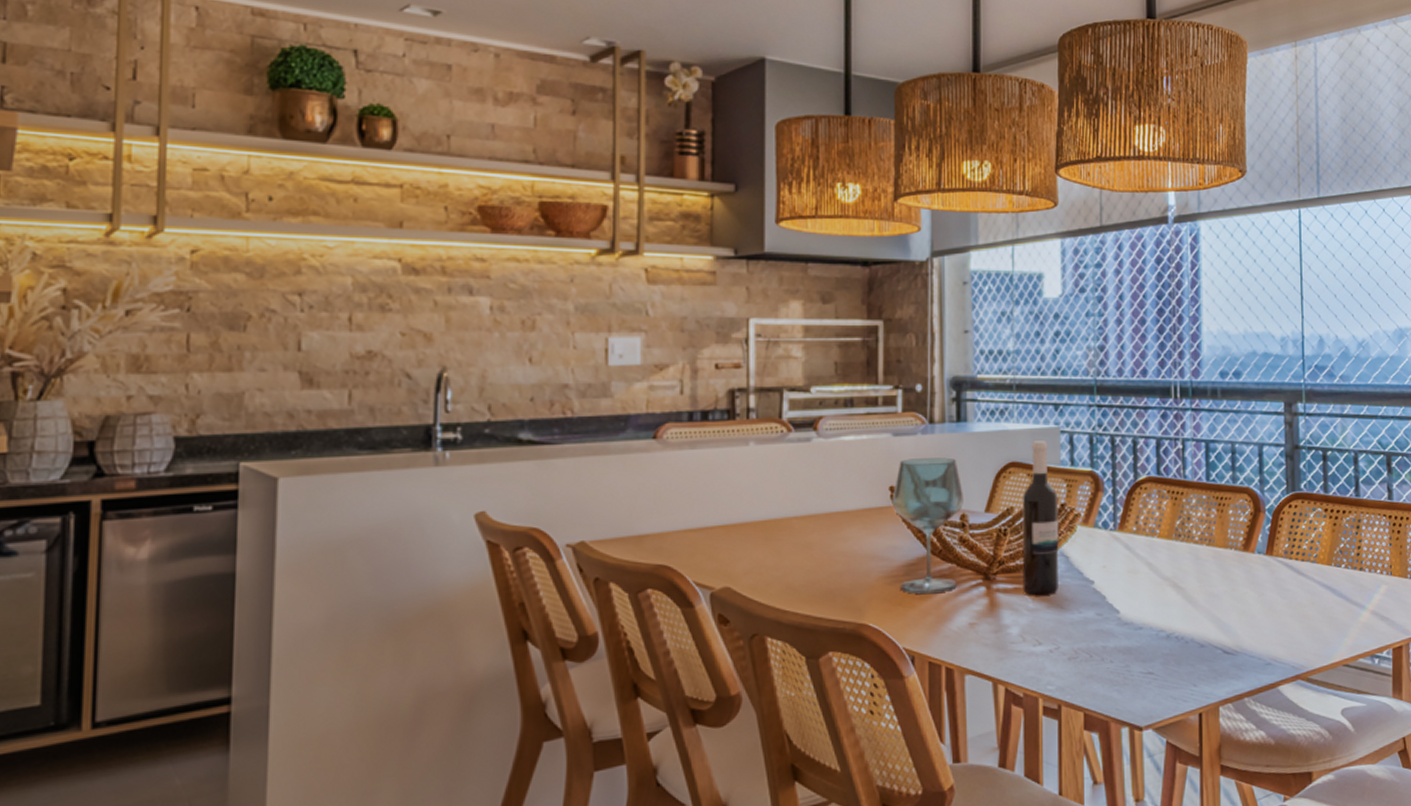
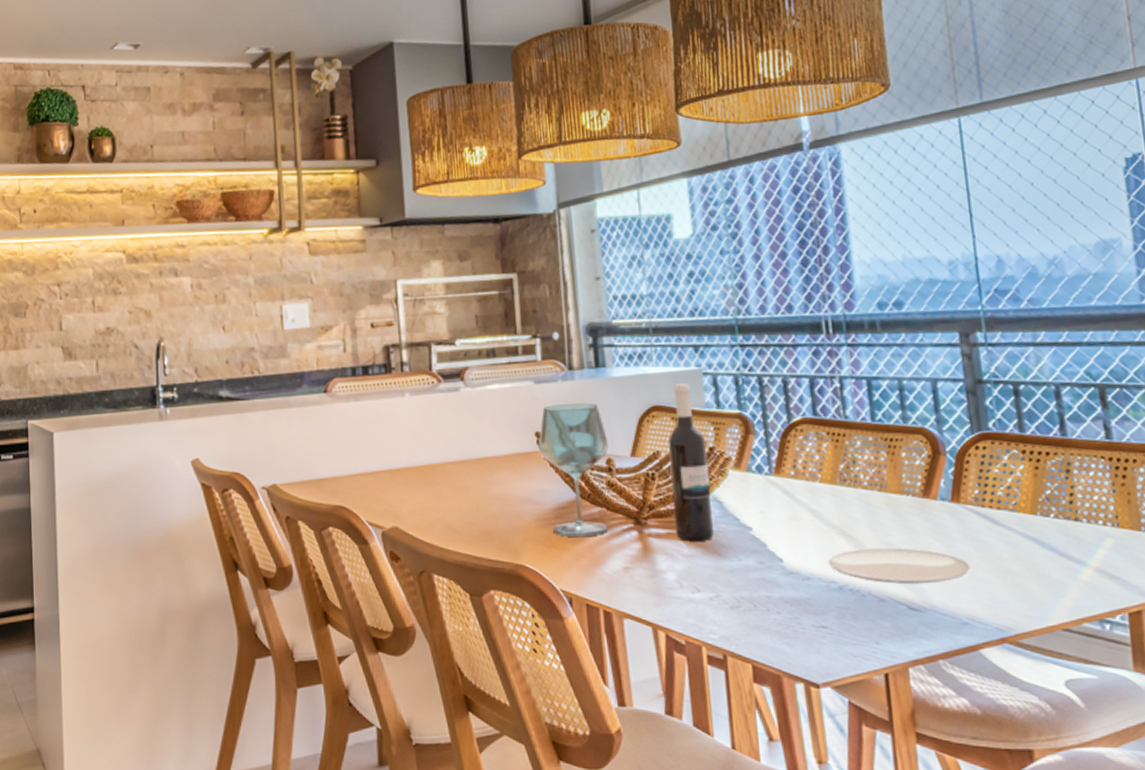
plate: none [1158,597,1276,631] -> present [827,547,971,585]

